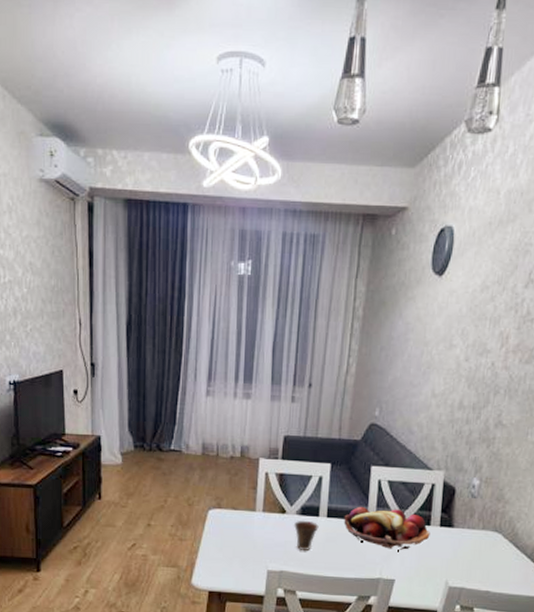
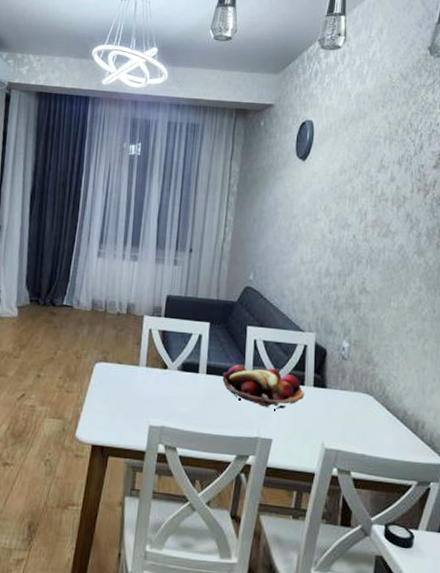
cup: present [293,520,319,550] -> none [174,376,199,407]

